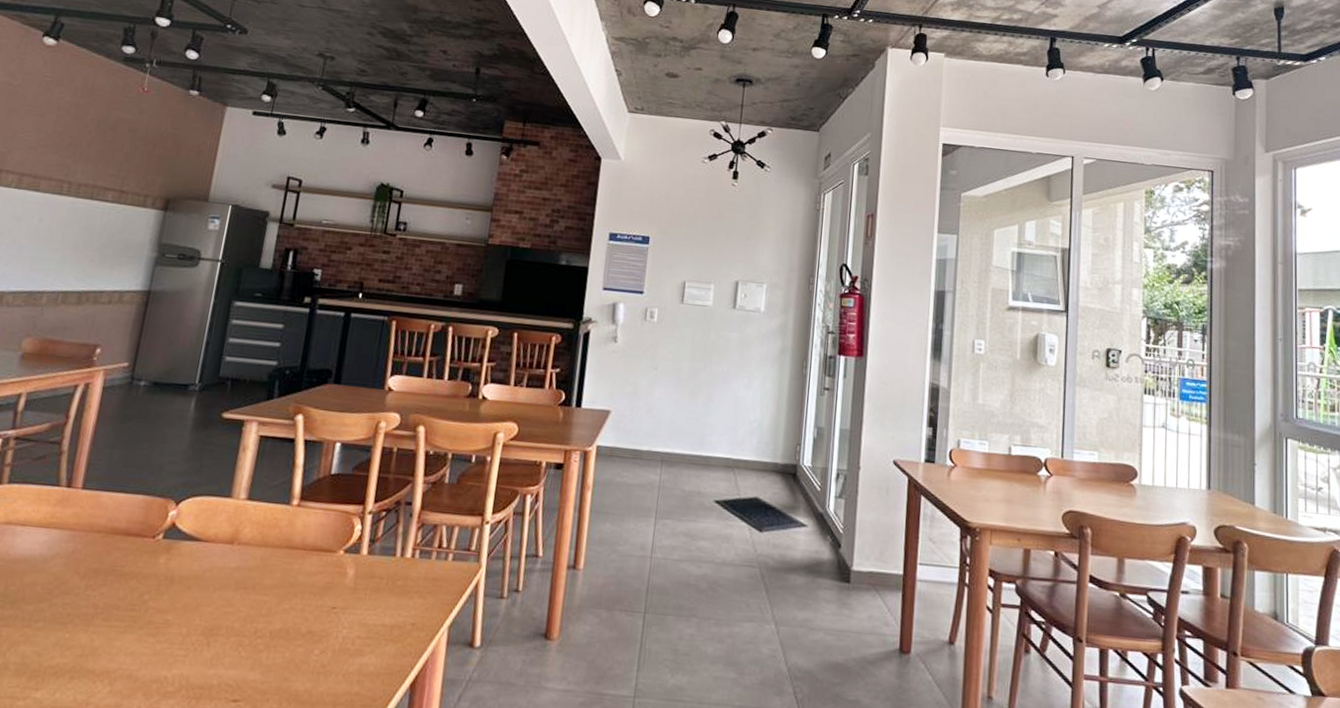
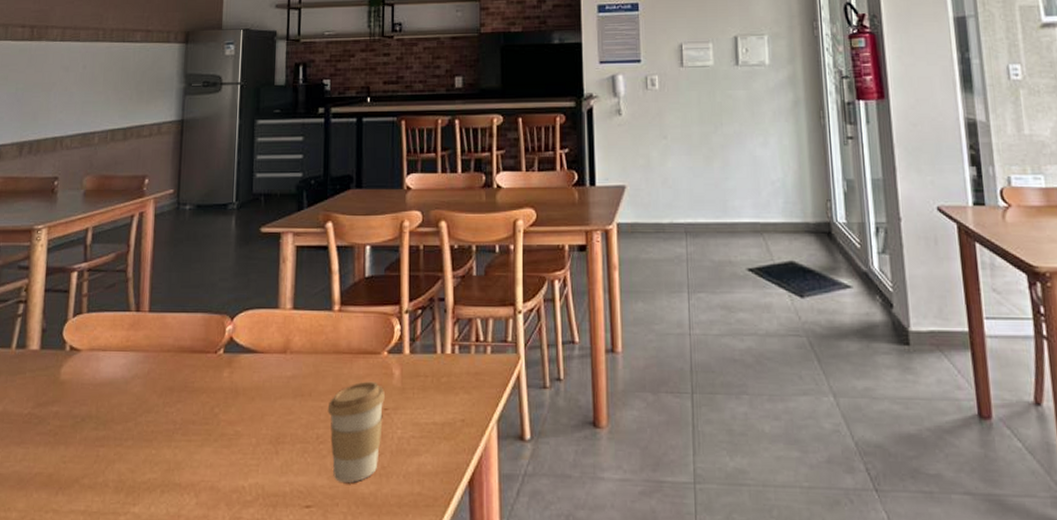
coffee cup: none [267,578,336,679] -> present [327,381,386,483]

